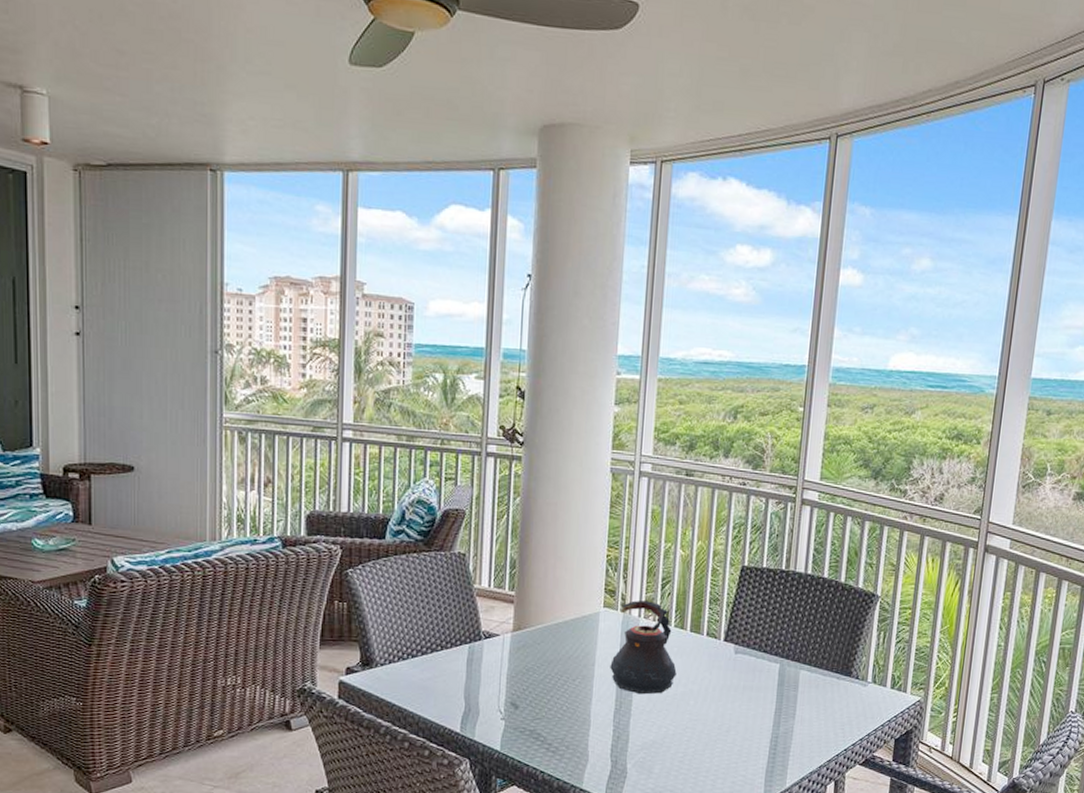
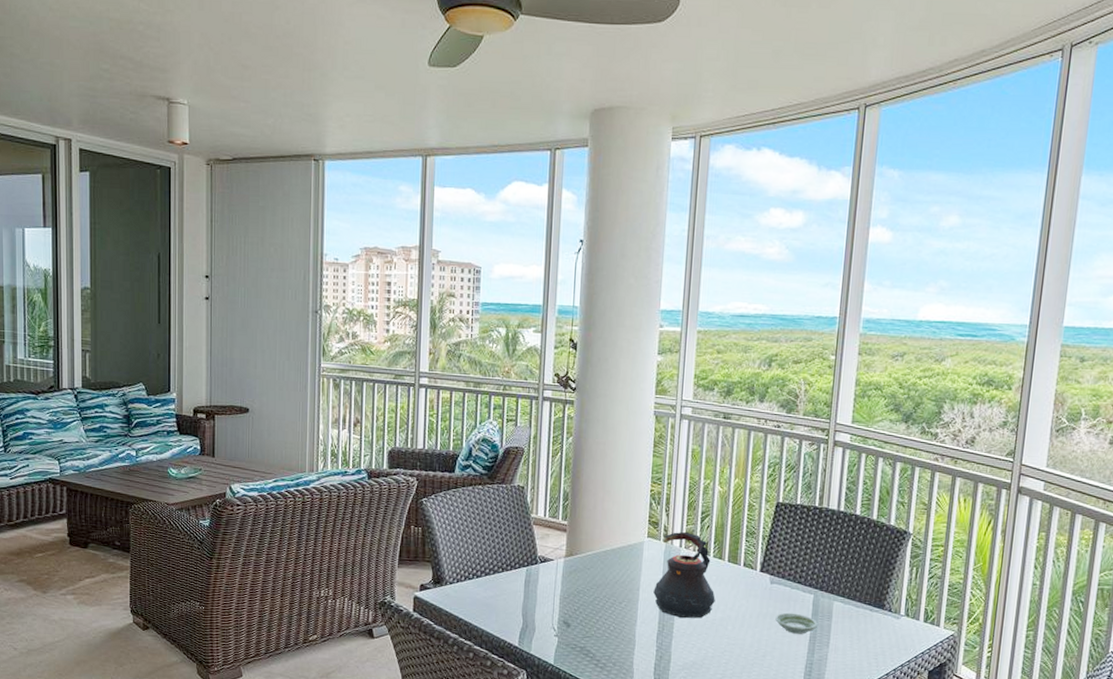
saucer: none [739,684,783,706] -> present [775,612,818,634]

